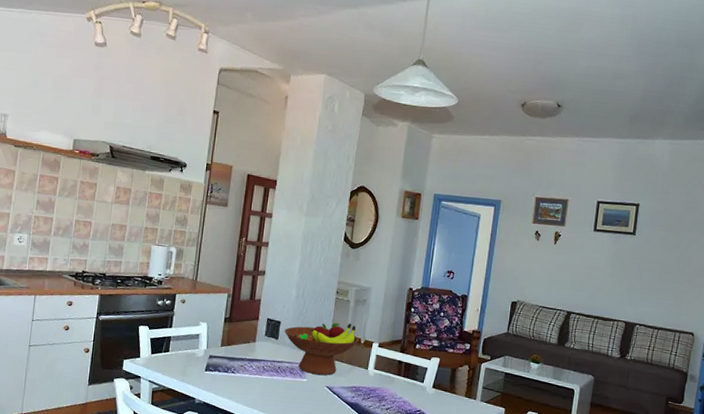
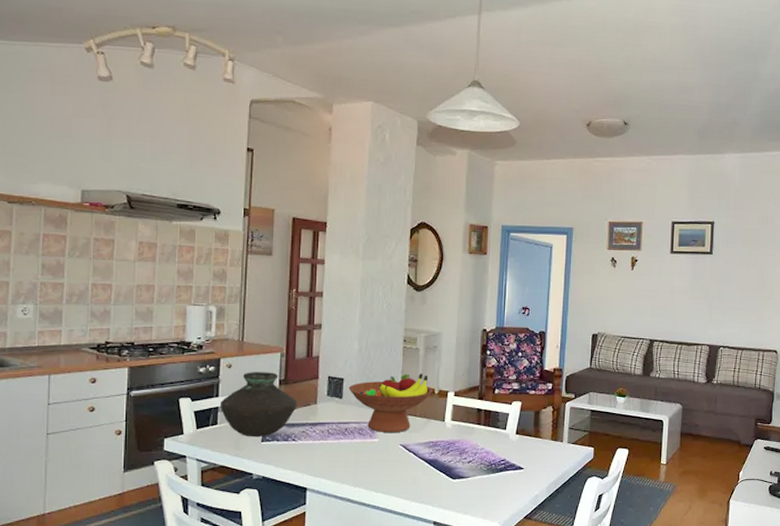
vase: none [172,308,239,367] -> present [219,372,297,438]

